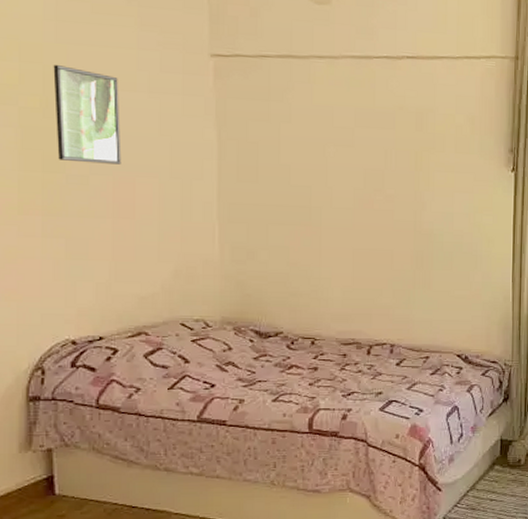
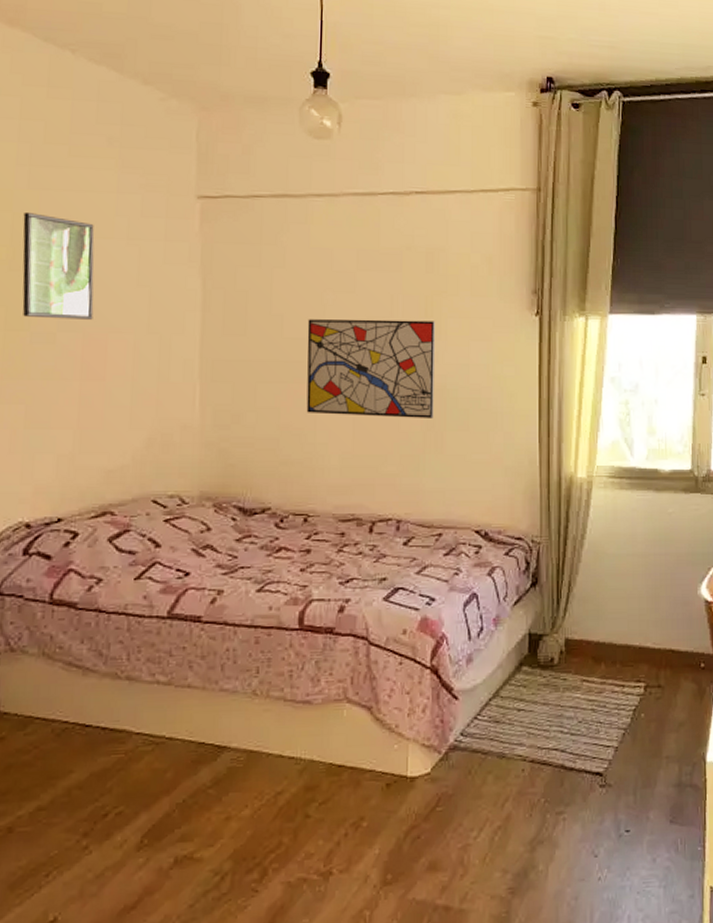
wall art: none [312,169,425,259] -> present [306,319,436,418]

